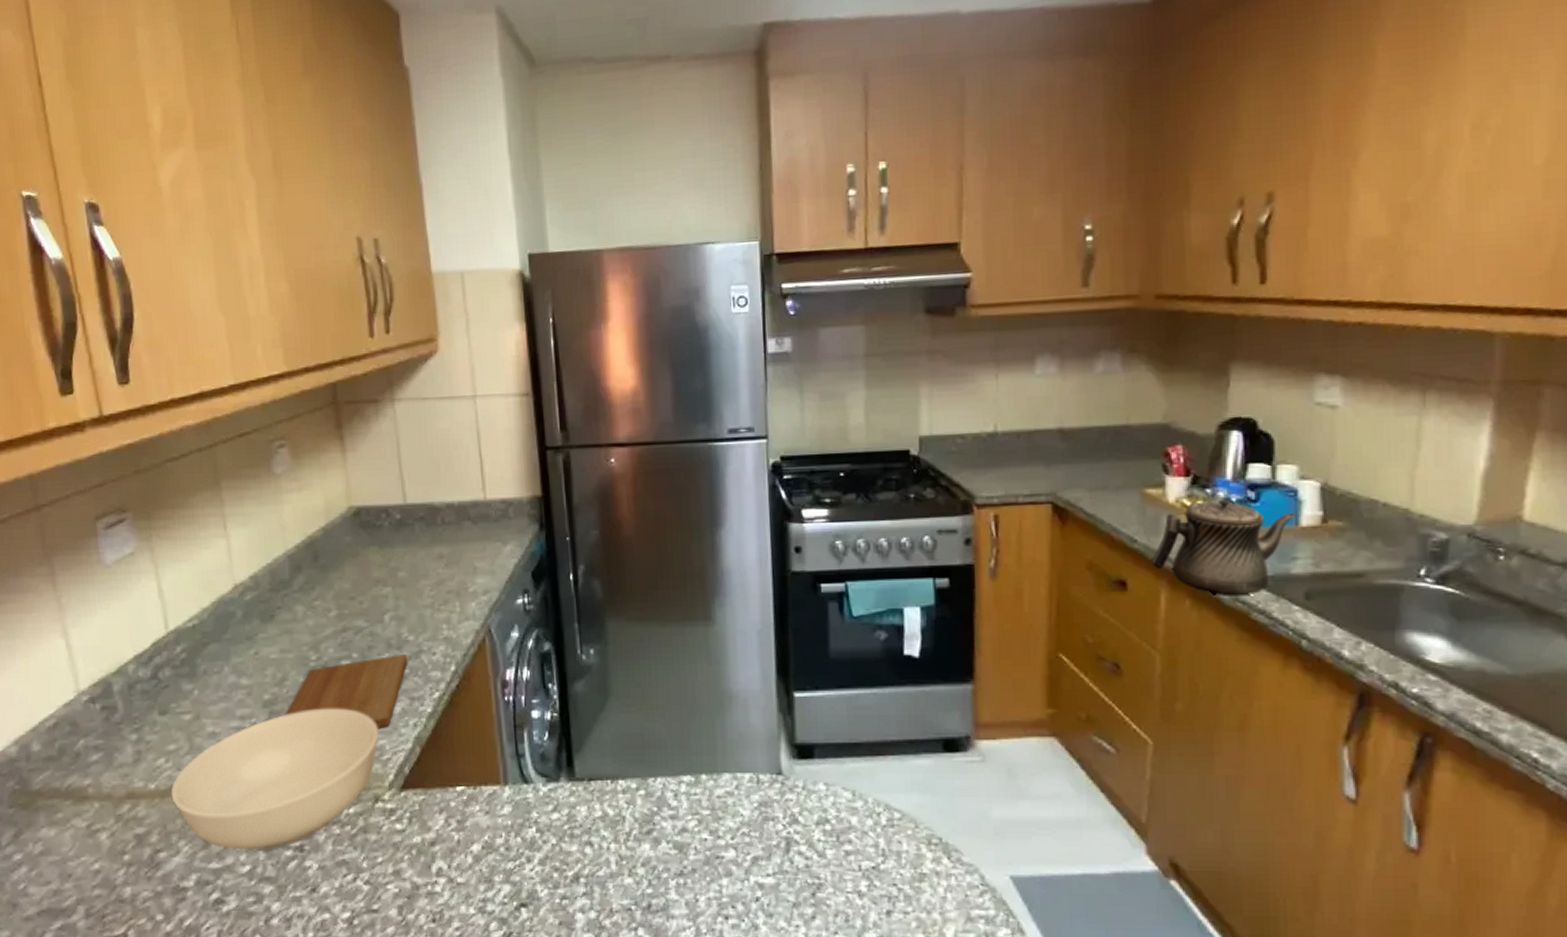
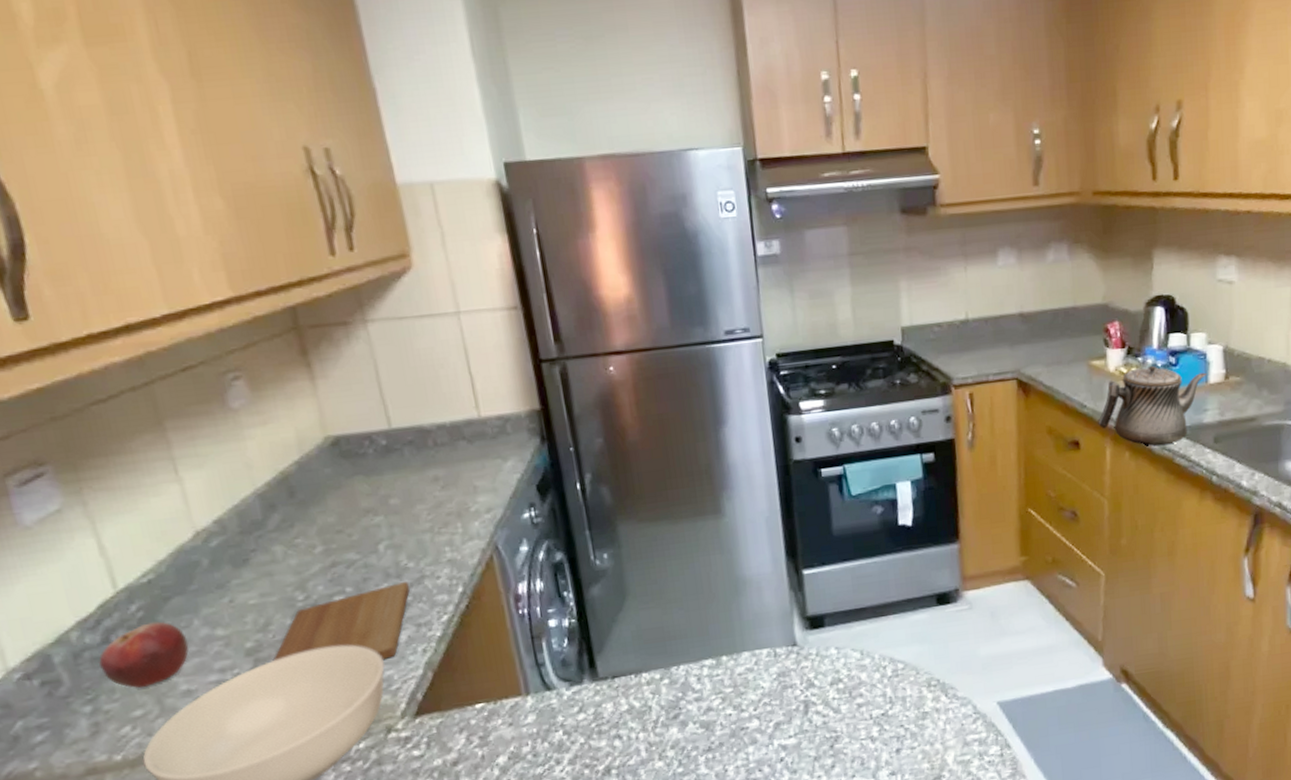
fruit: none [146,664,218,723] -> present [98,621,189,688]

